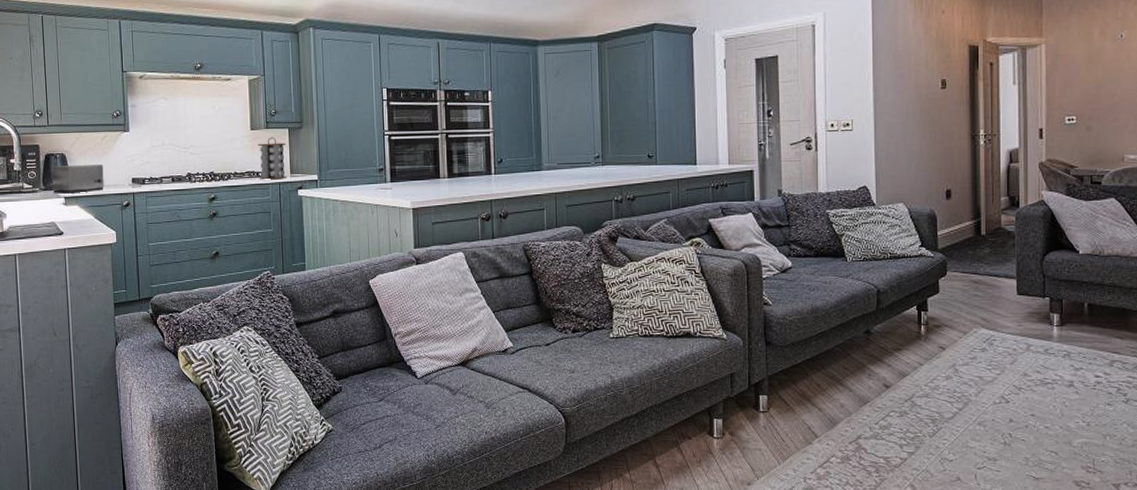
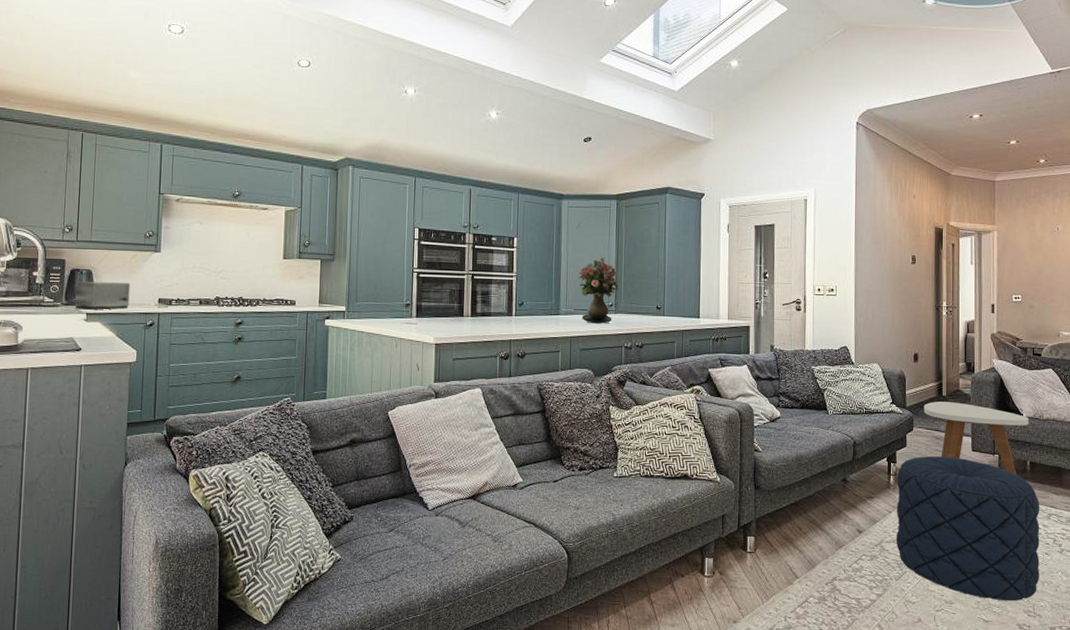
spice rack: present [257,137,287,181] -> none [287,267,317,310]
bouquet: none [560,105,605,177] -> present [578,256,619,324]
pouf: none [928,302,1101,457] -> present [895,456,1040,601]
side table: none [959,241,1086,319] -> present [923,401,1029,475]

